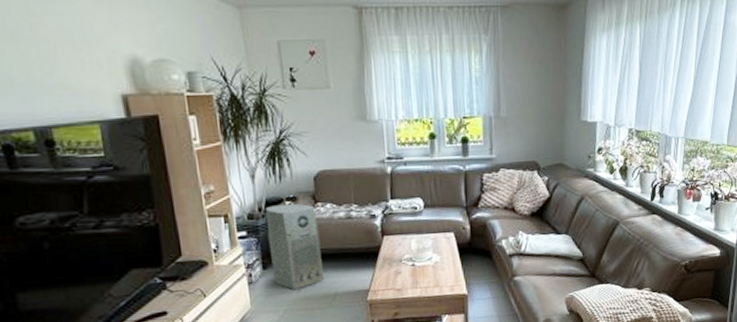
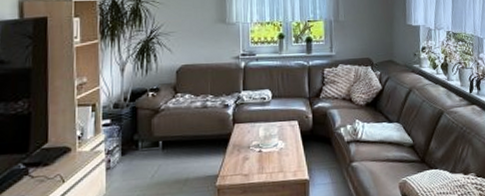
air purifier: present [265,203,325,289] -> none [129,94,178,175]

